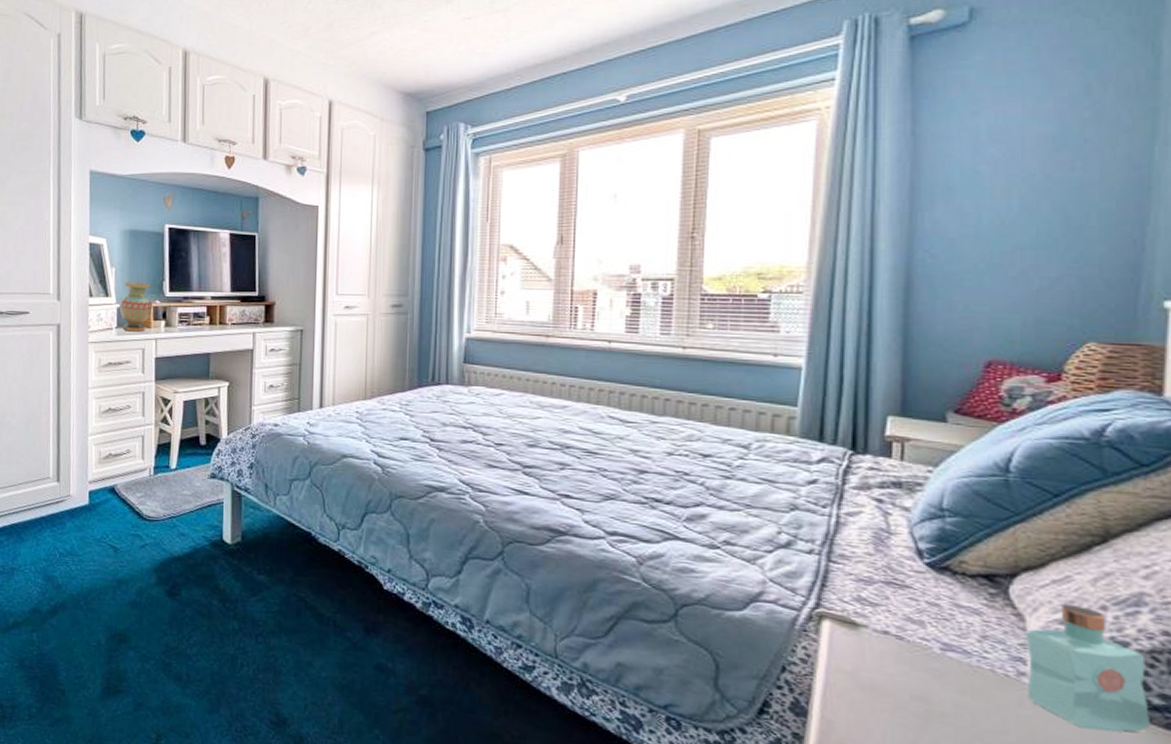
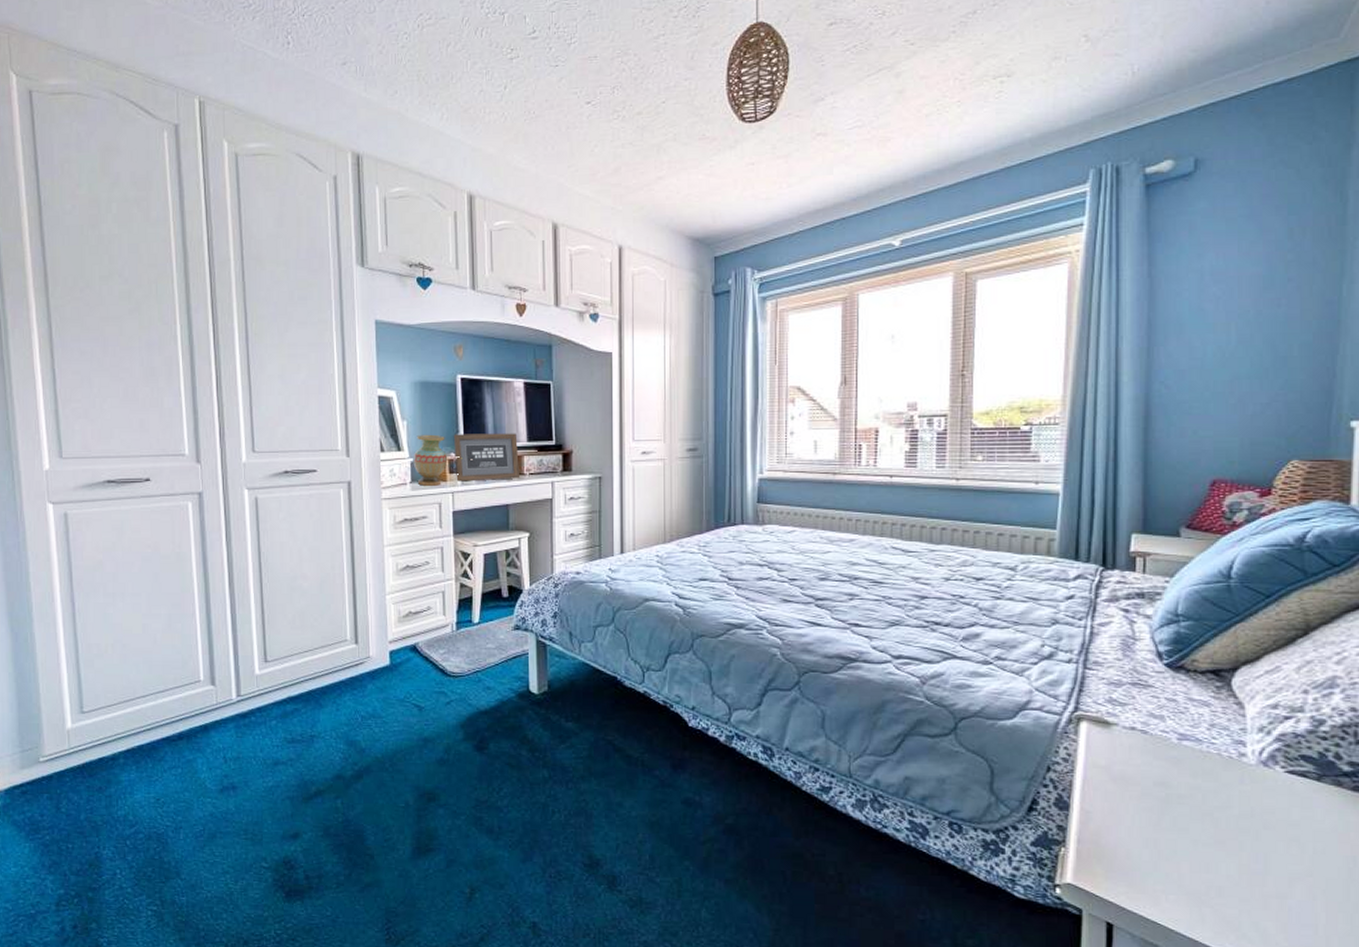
picture frame: none [159,282,223,329] -> present [453,433,521,482]
perfume: present [1025,603,1152,732] -> none [1244,690,1343,798]

